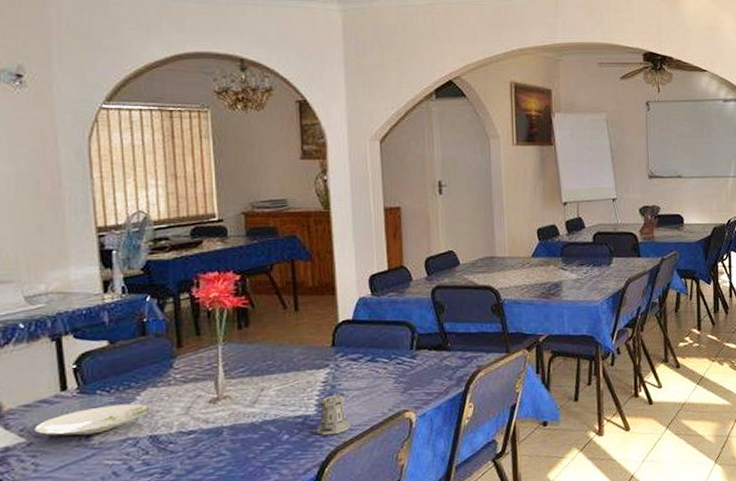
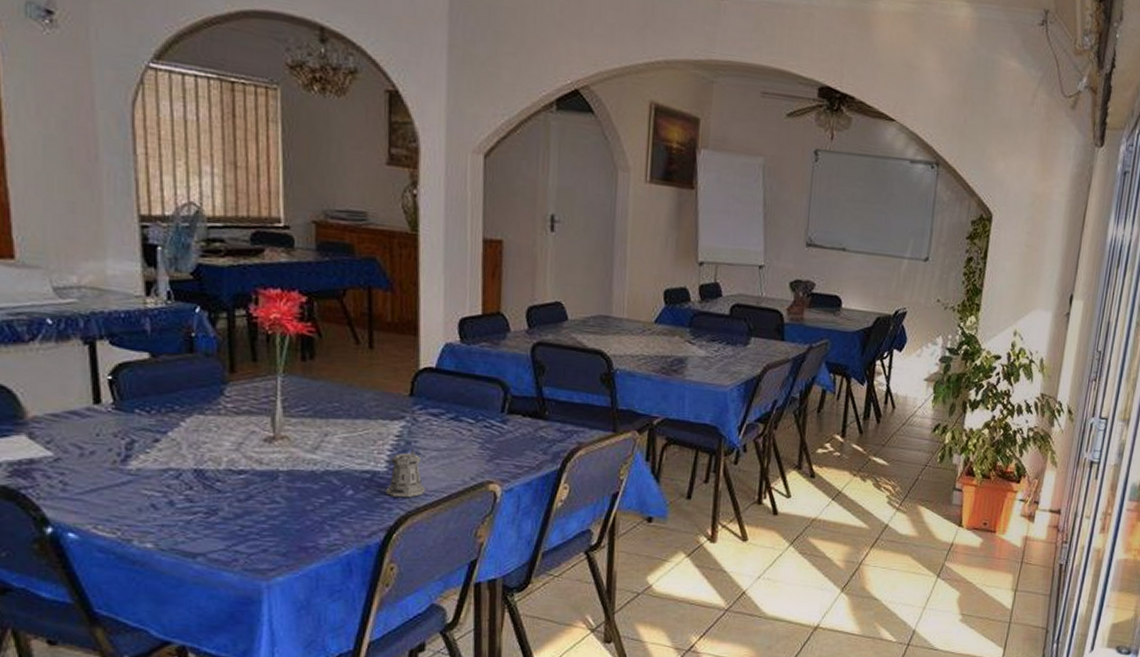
plate: present [35,403,150,436] -> none [63,428,196,459]

